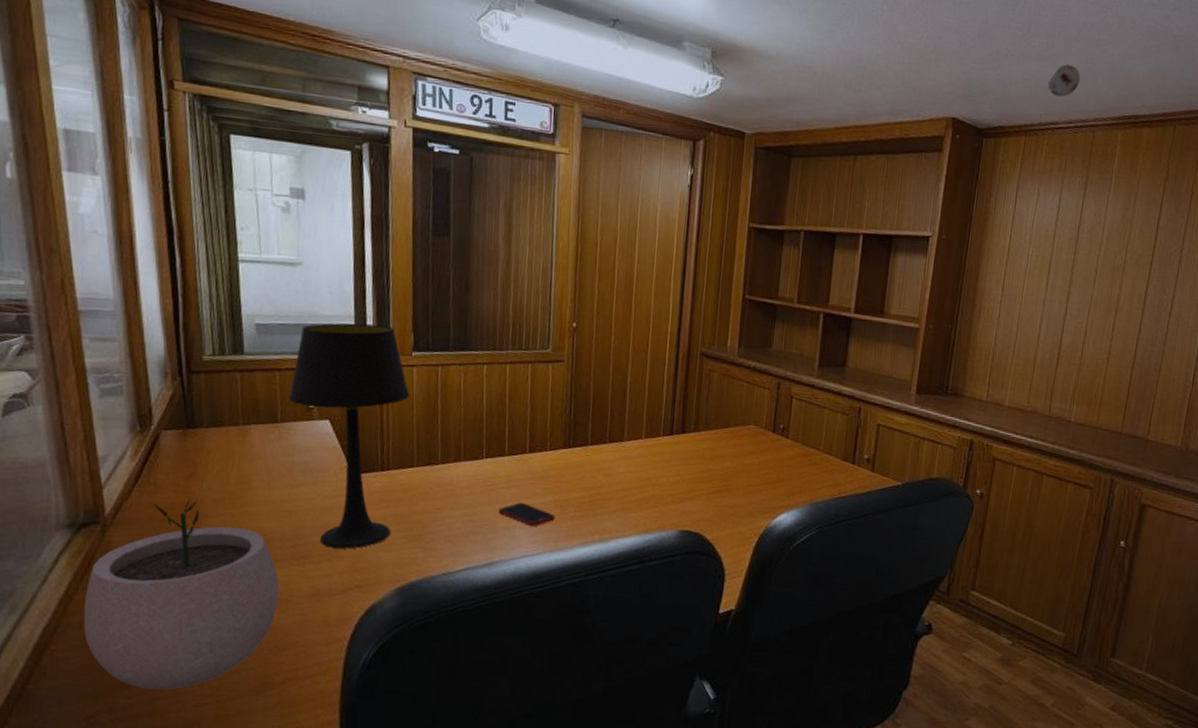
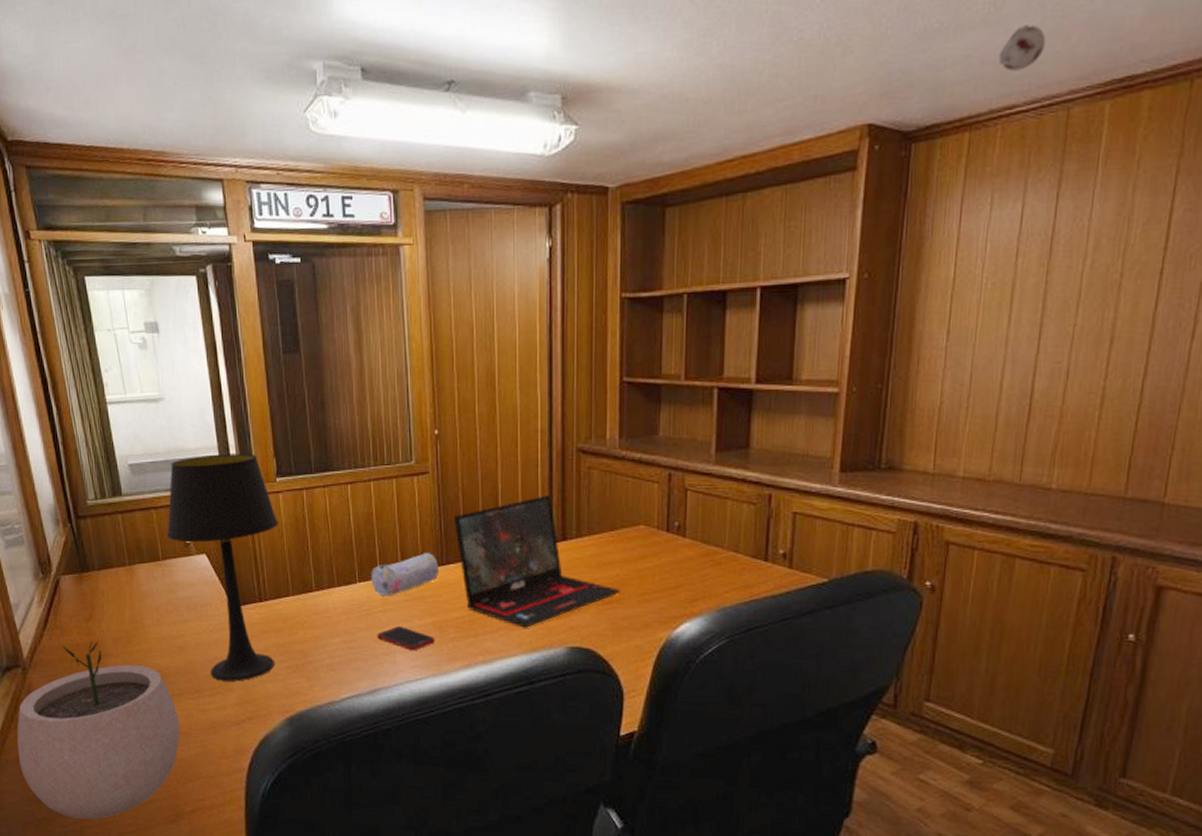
pencil case: none [498,435,566,474] -> present [371,553,440,596]
laptop: none [583,391,730,511] -> present [453,495,621,628]

